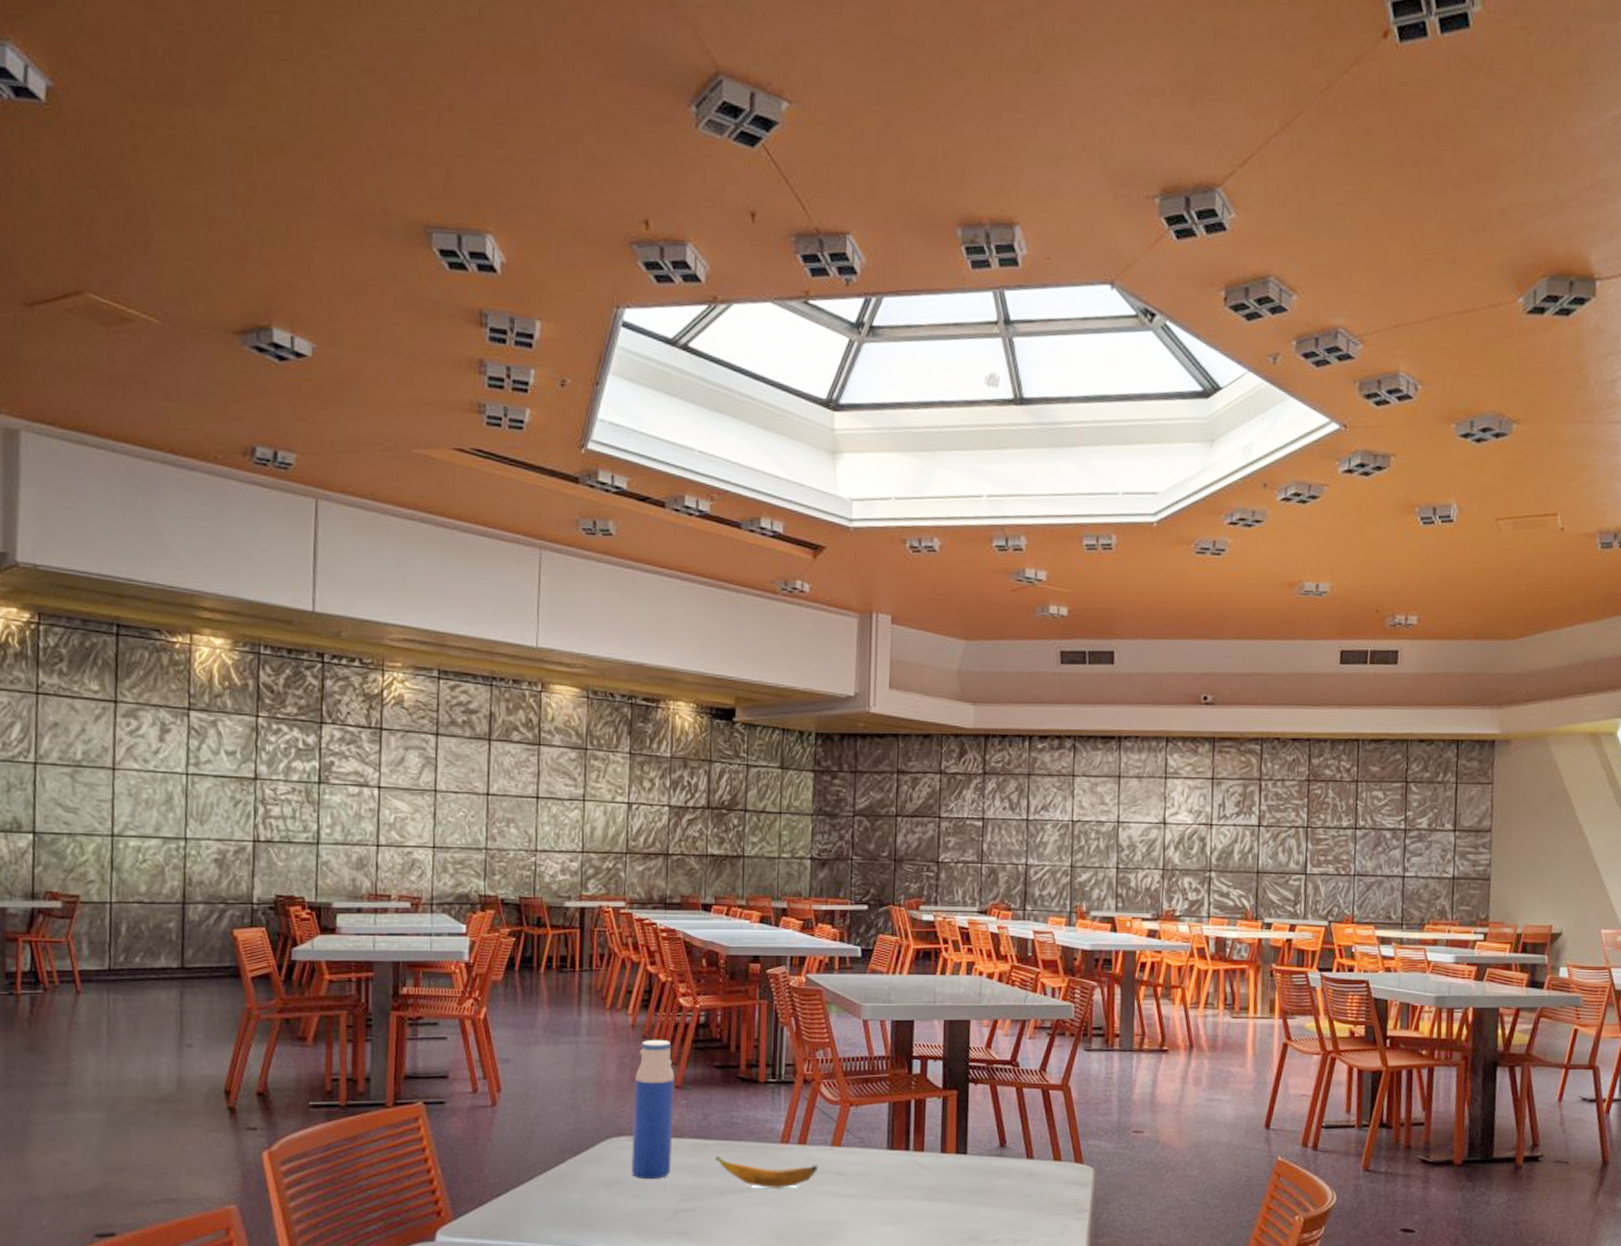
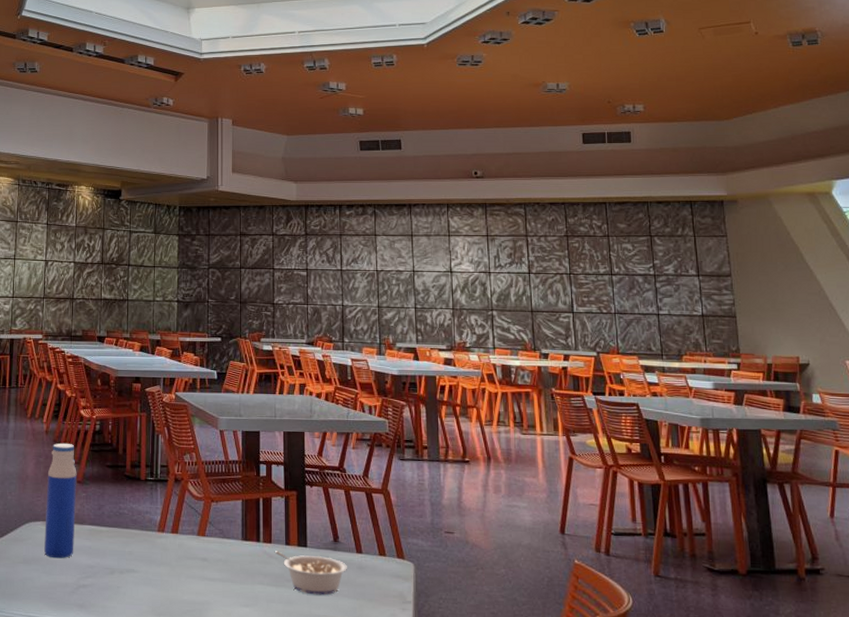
banana: present [715,1156,819,1188] -> none [108,541,188,570]
legume: none [926,1160,1015,1208] -> present [274,551,347,596]

